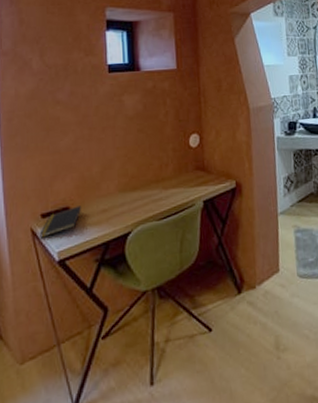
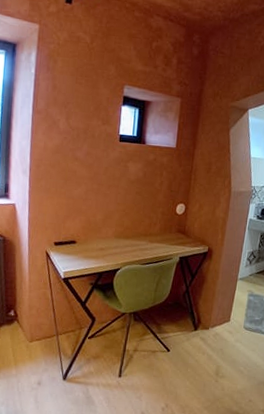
notepad: present [39,206,82,238] -> none [51,241,86,260]

